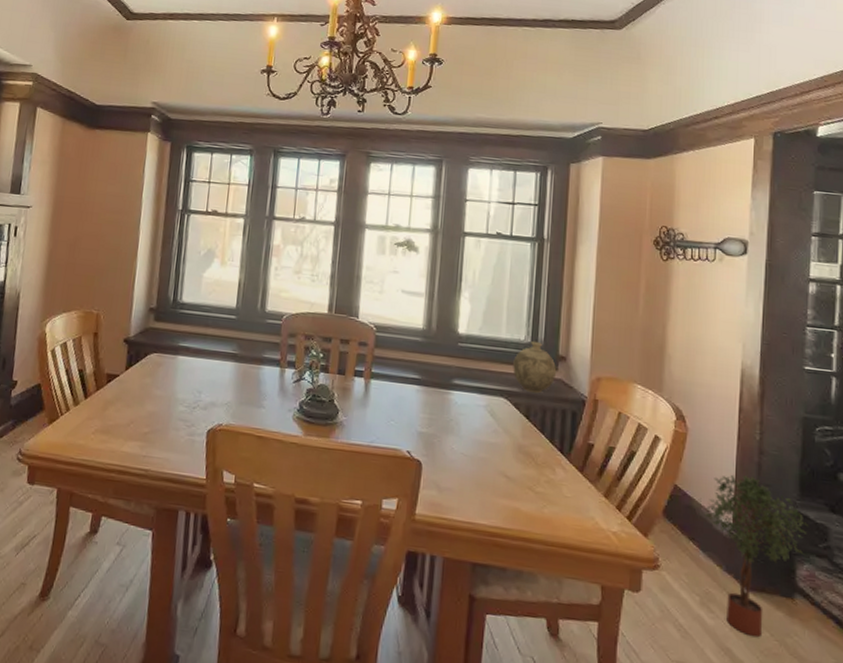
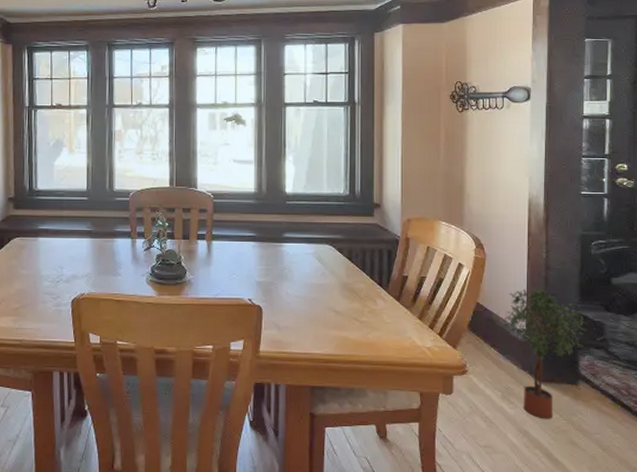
decorative vase: present [513,340,557,394] -> none [335,193,373,238]

